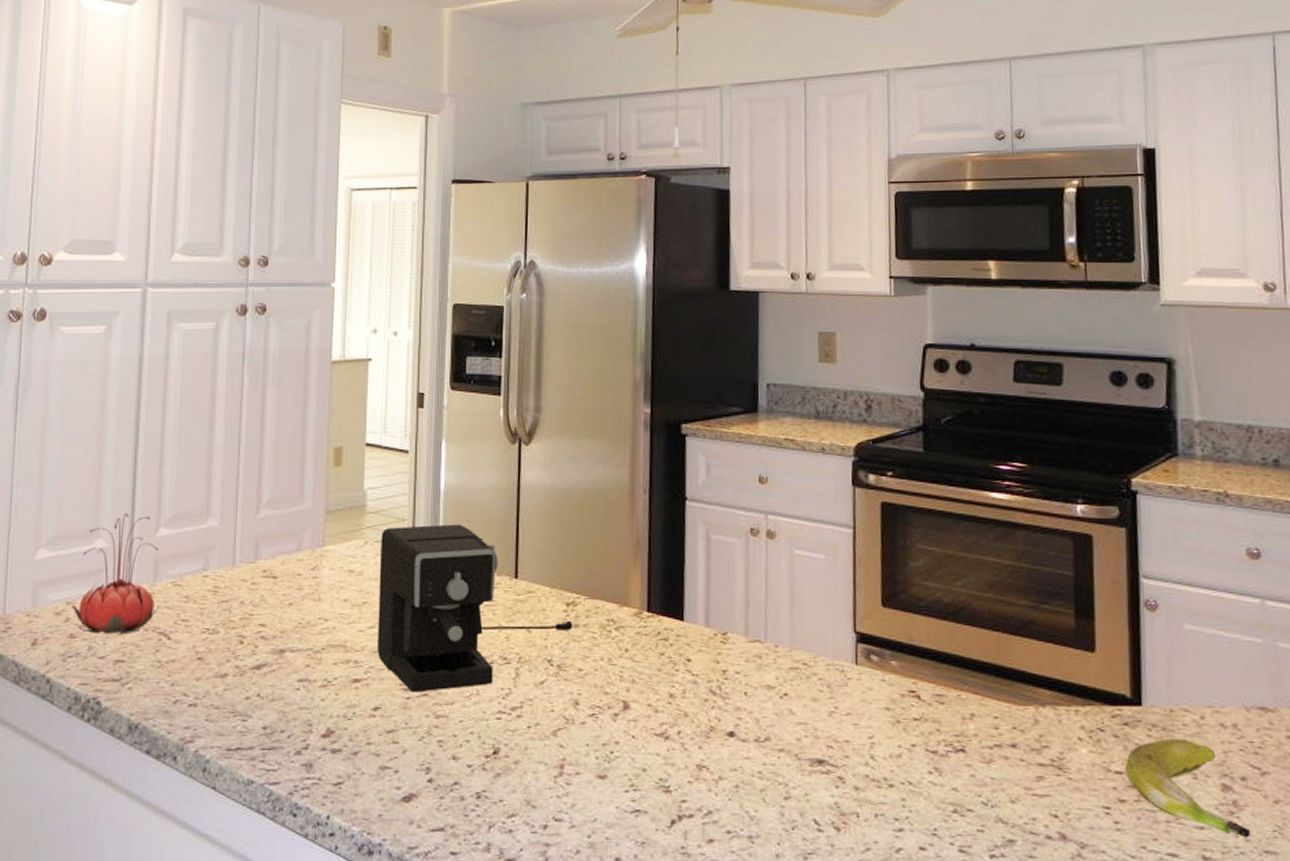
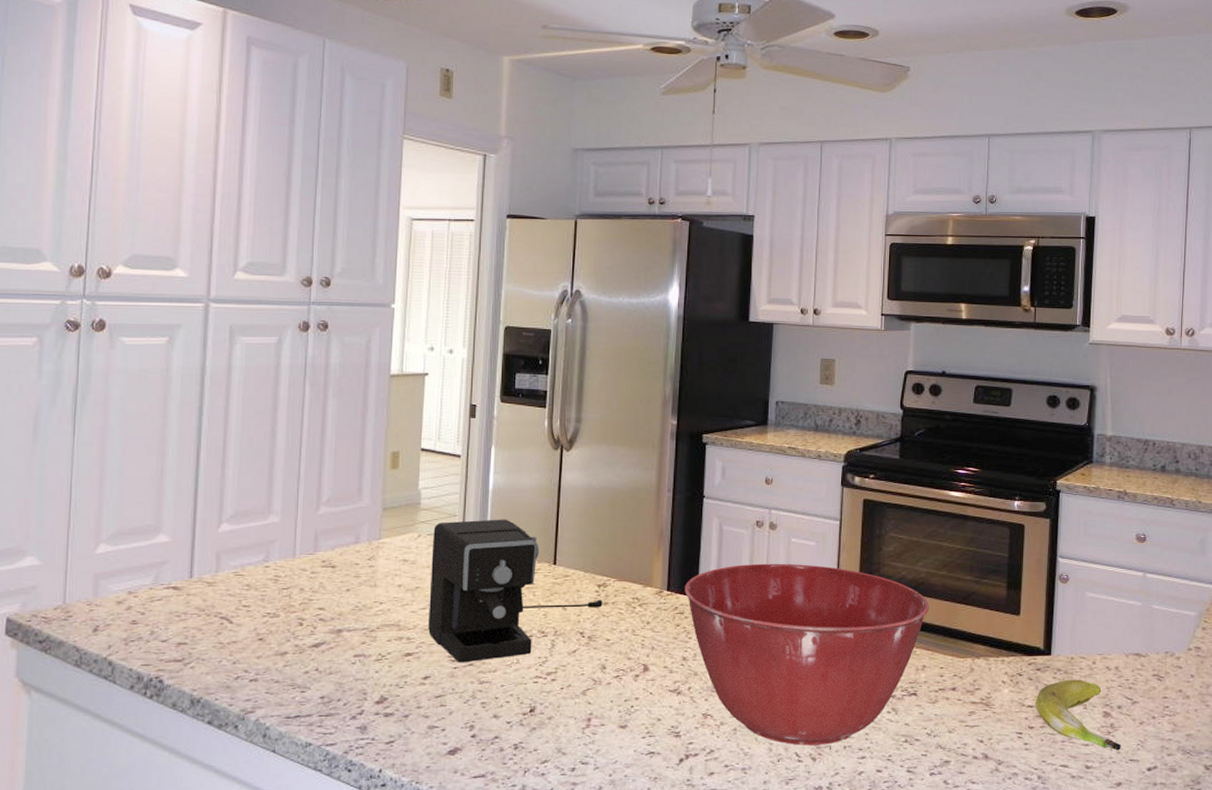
flower: present [72,513,160,635] -> none [134,511,222,620]
mixing bowl: none [667,580,975,811] -> present [684,563,930,746]

